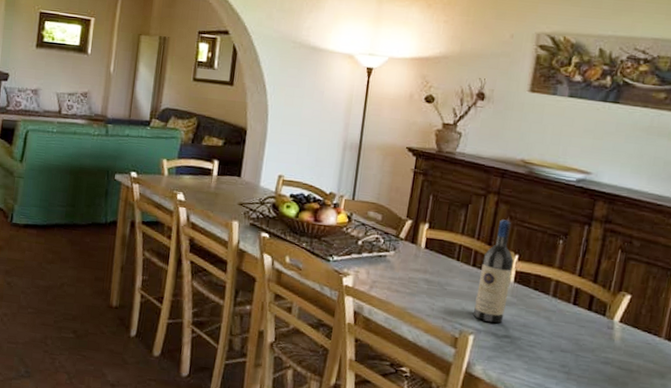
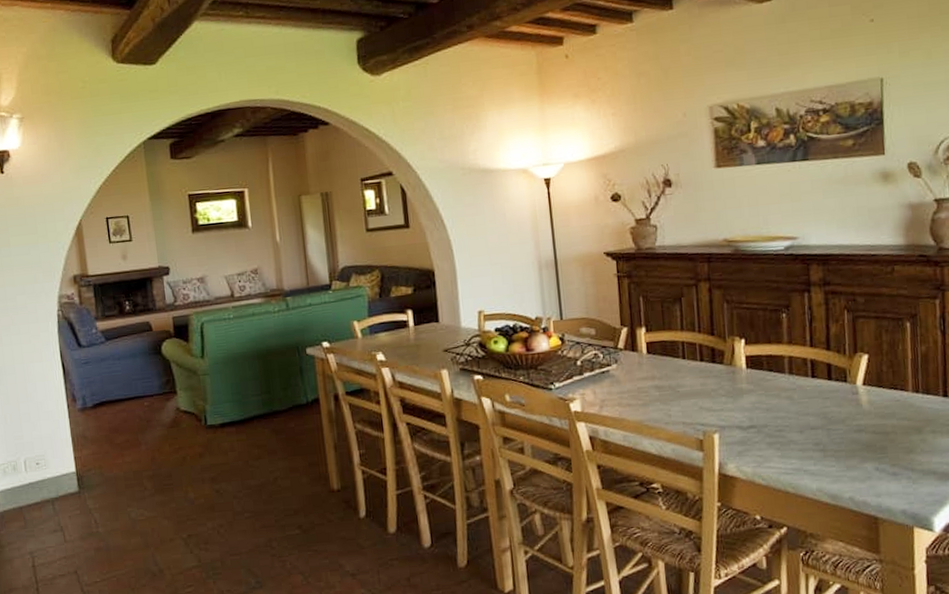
wine bottle: present [473,219,515,324] -> none [709,305,745,417]

